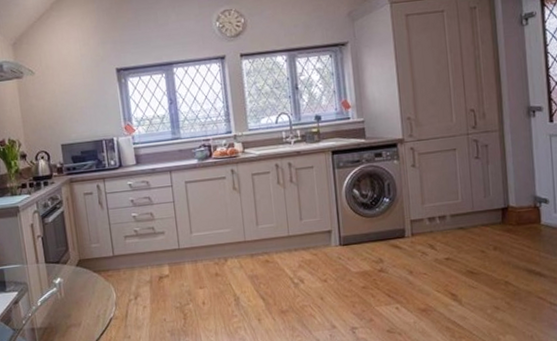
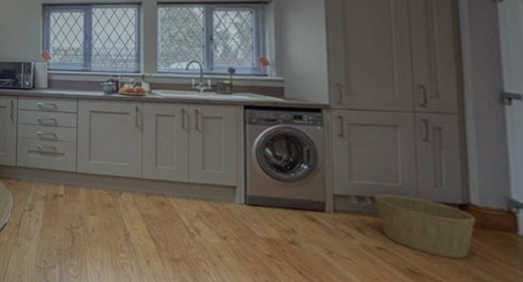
basket: none [441,209,513,256] -> present [373,193,476,260]

